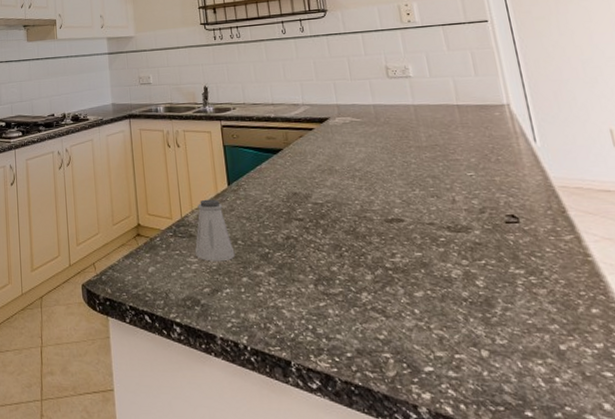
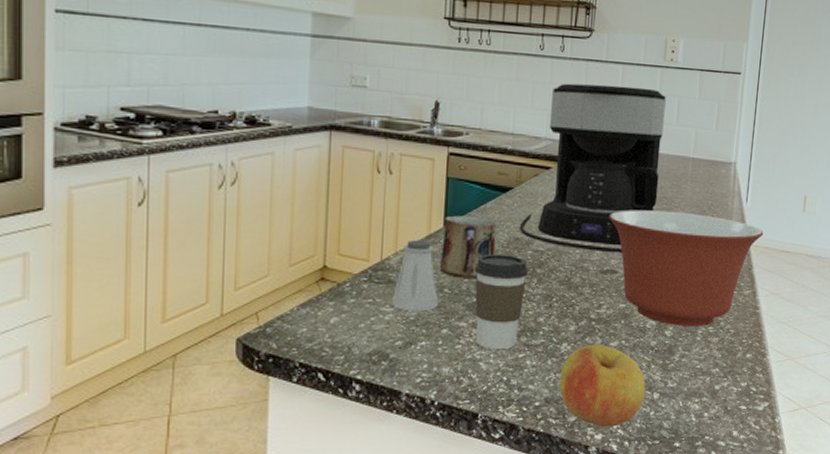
mug: none [227,176,278,231] -> present [439,215,497,278]
coffee cup: none [261,207,315,299] -> present [475,253,529,350]
coffee maker: none [295,49,430,202] -> present [520,83,666,253]
apple: none [366,293,472,386] -> present [559,343,646,428]
mixing bowl: none [381,157,569,276] -> present [609,210,764,326]

